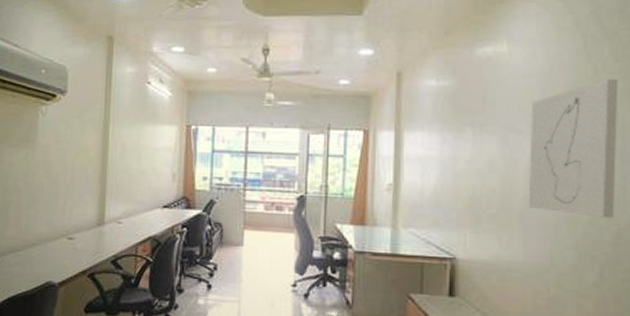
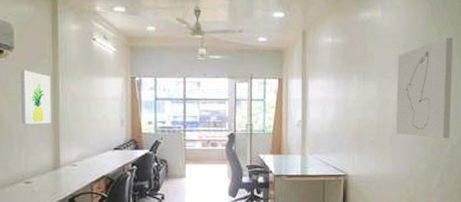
wall art: none [68,115,101,175] -> present [20,69,51,124]

